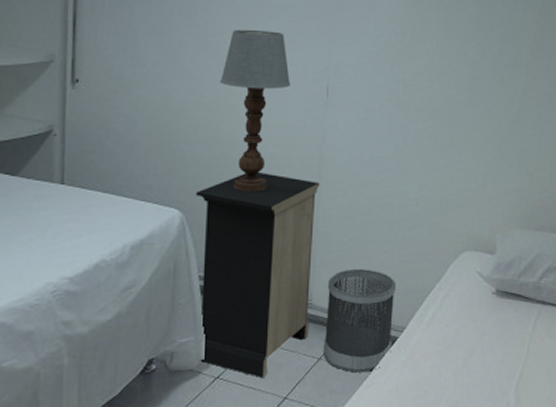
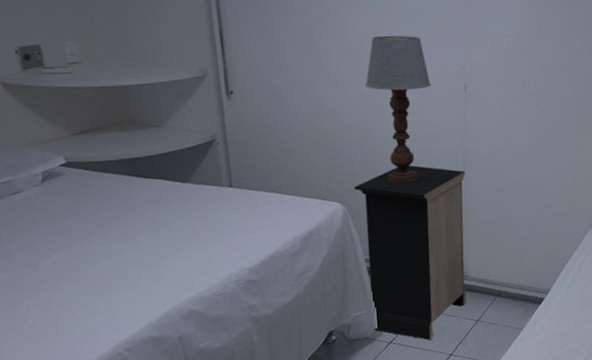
wastebasket: present [323,269,397,373] -> none [480,243,540,330]

